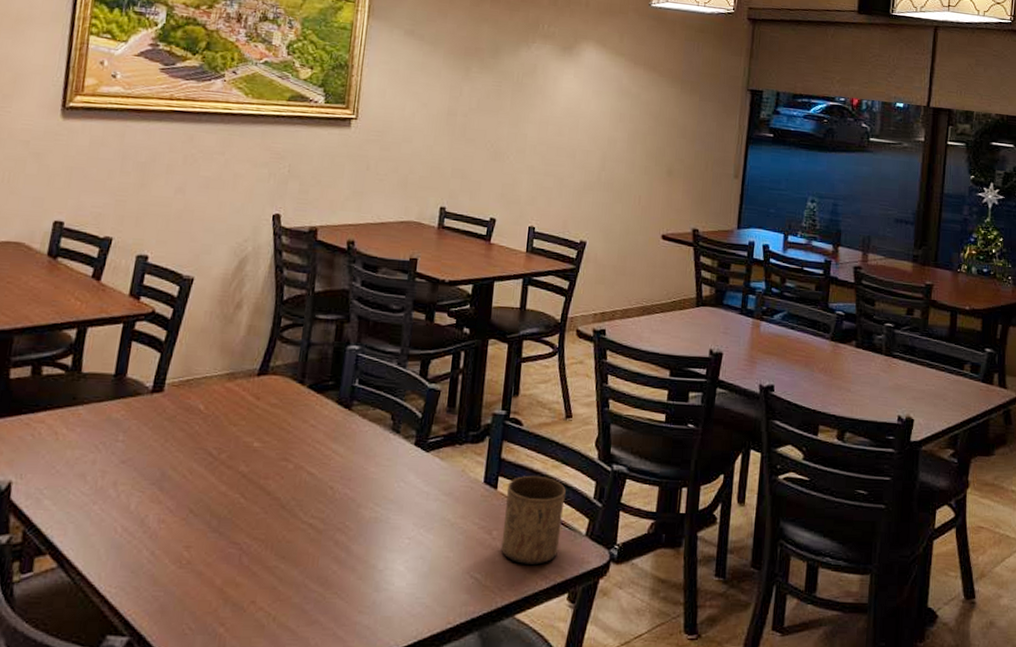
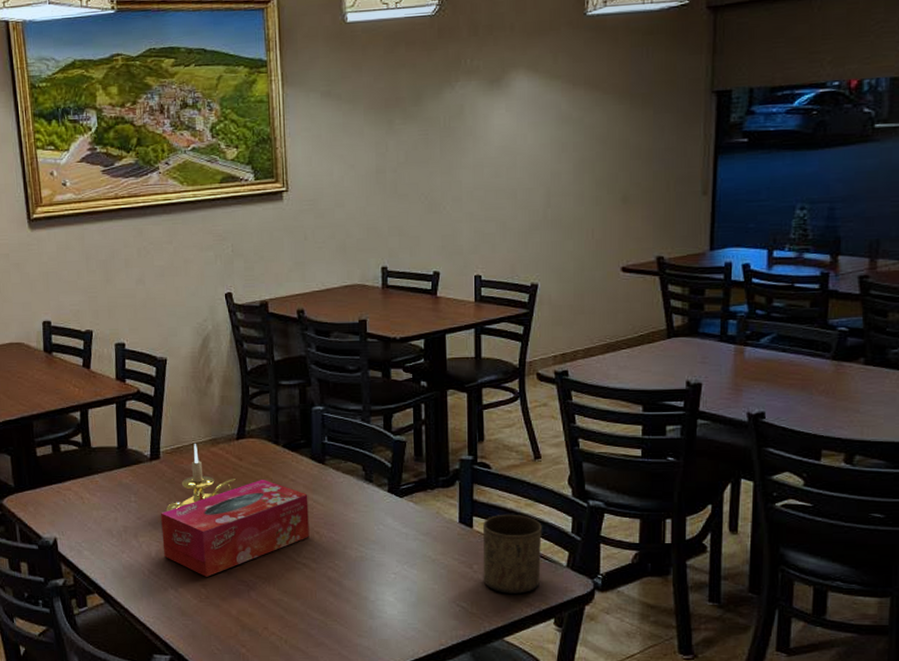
tissue box: none [146,422,328,537] -> present [161,479,309,577]
candle holder: none [158,377,248,455] -> present [165,444,236,511]

